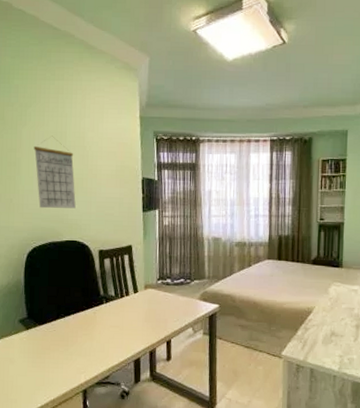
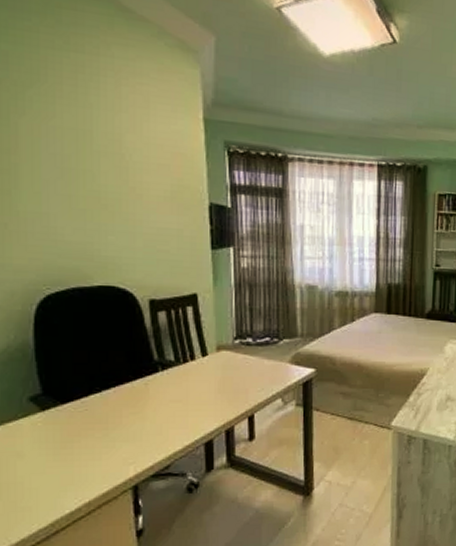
calendar: present [33,136,76,209] -> none [39,134,112,241]

